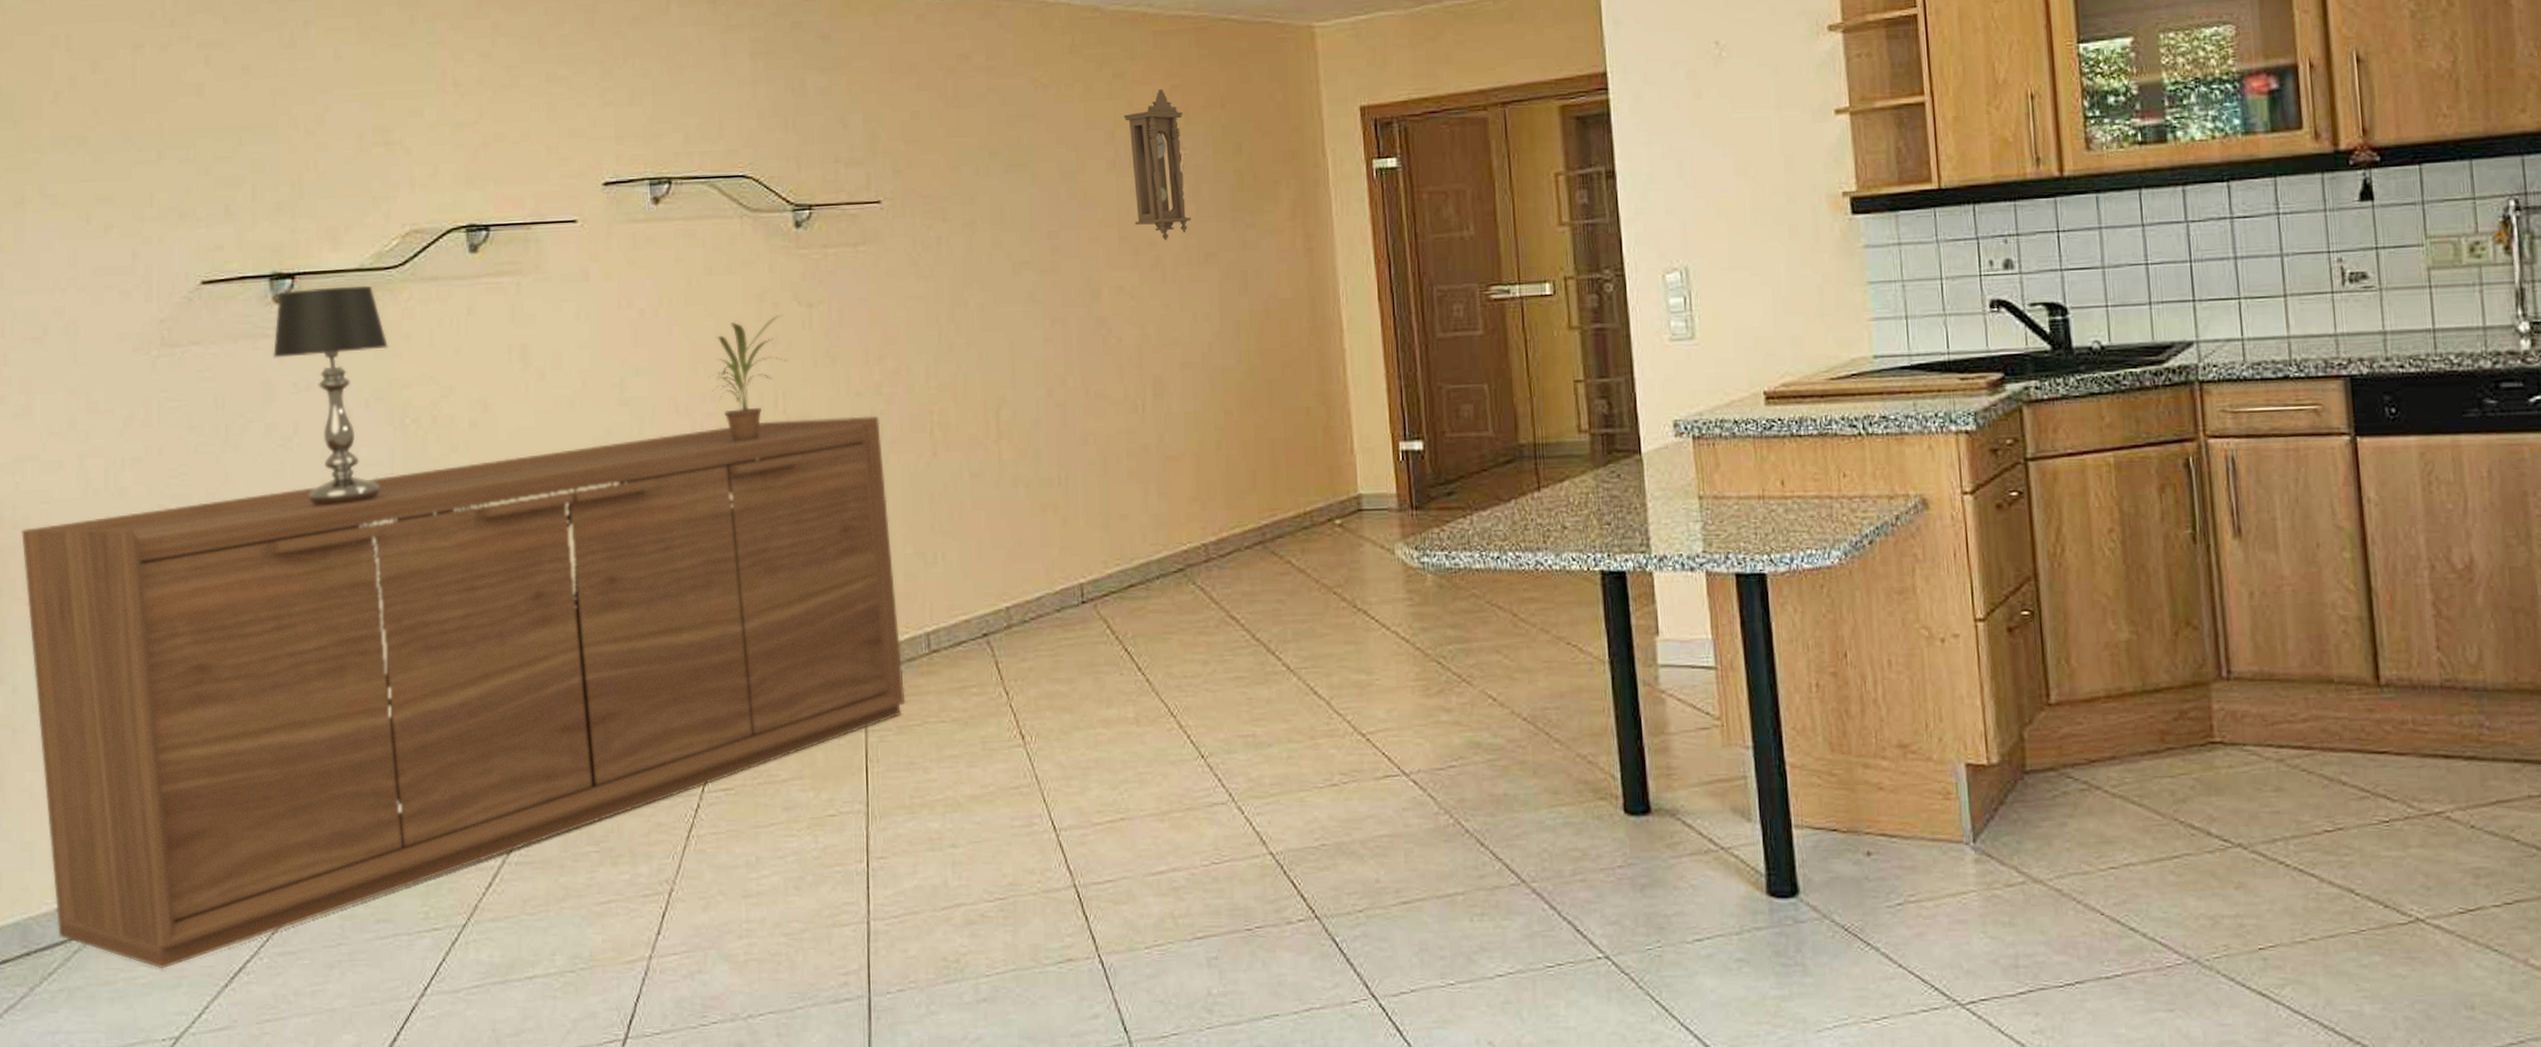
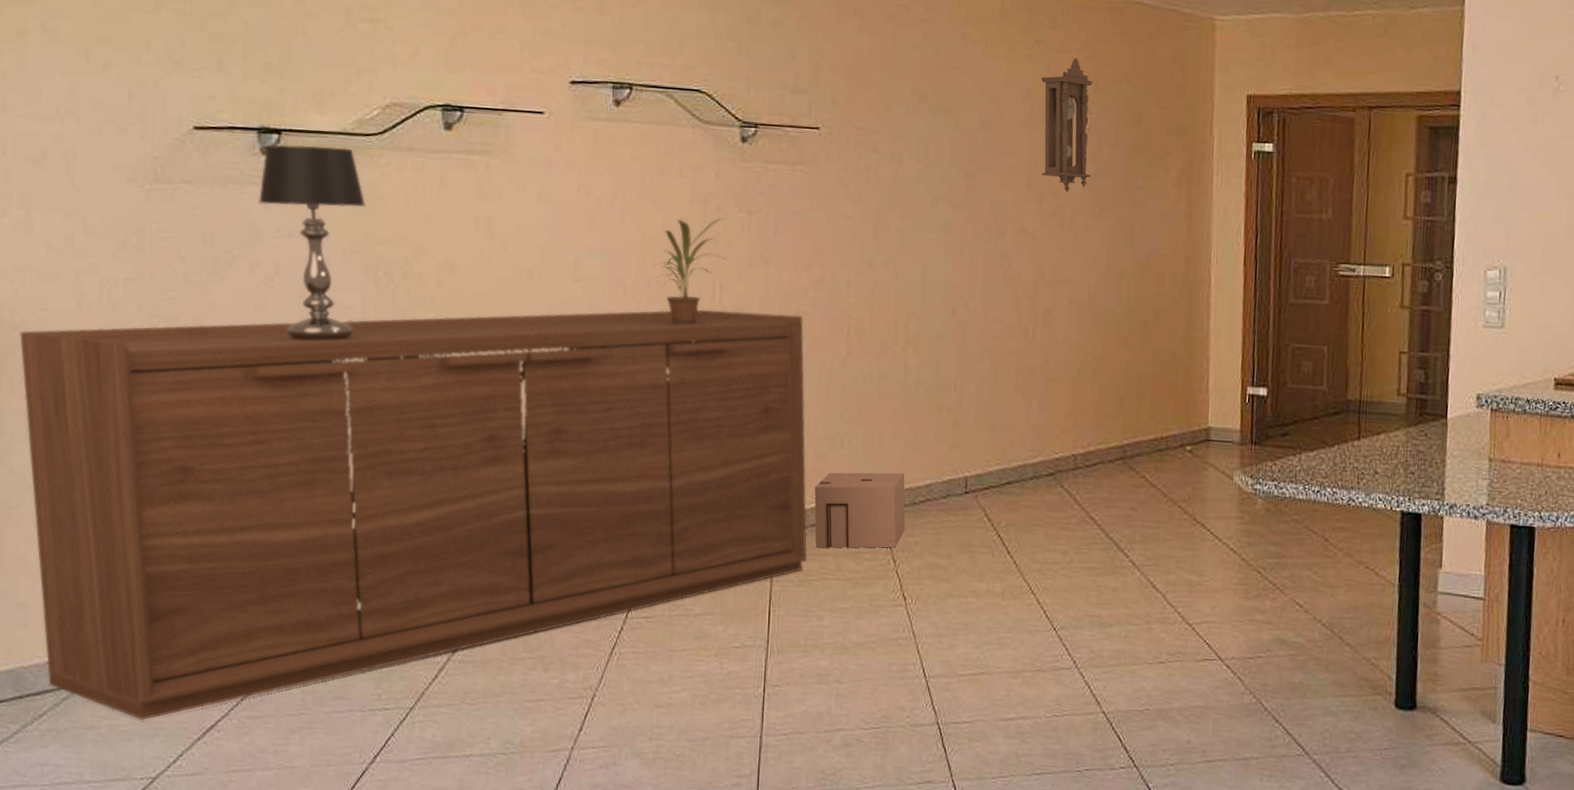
cardboard box: none [908,586,1016,687] -> present [814,472,905,548]

